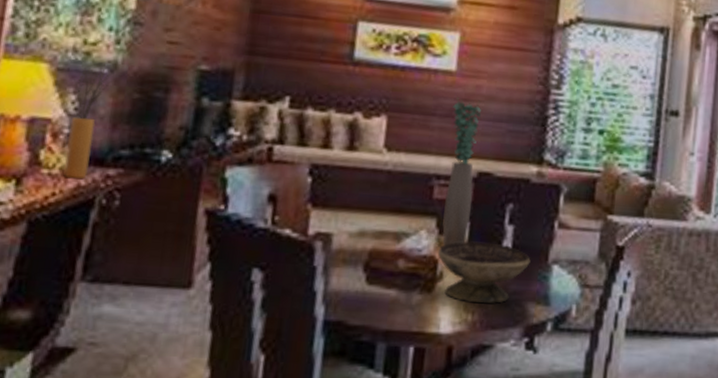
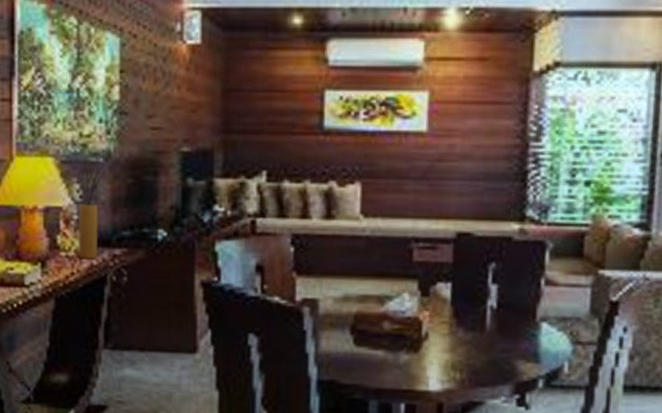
decorative bowl: present [437,241,531,304] -> none [421,301,517,362]
vase: present [442,95,481,246] -> none [424,156,456,307]

